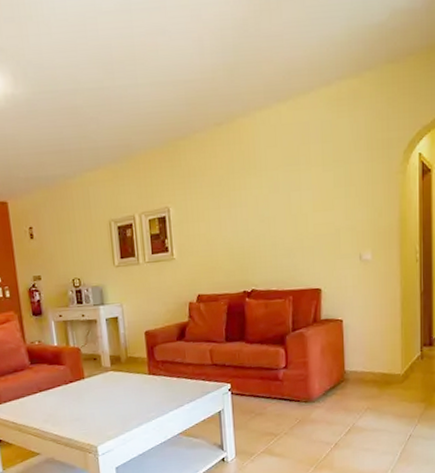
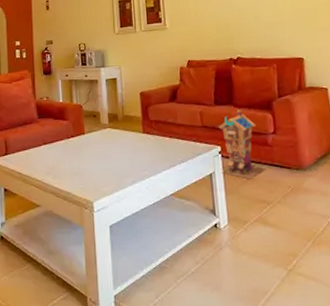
toy house: none [228,345,274,415] -> present [218,109,265,179]

